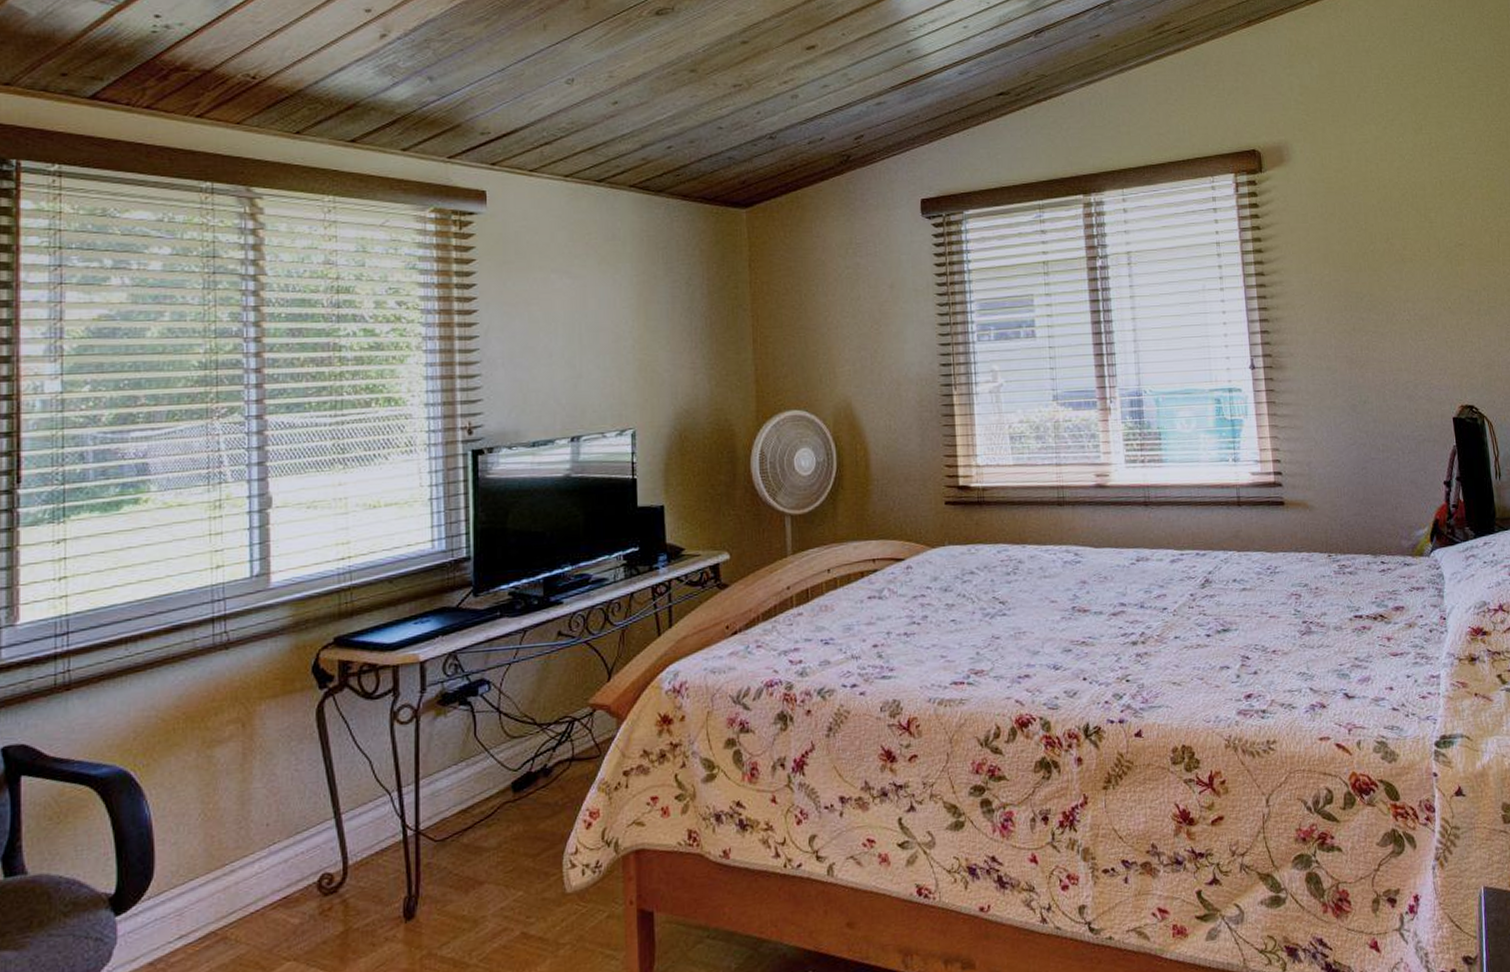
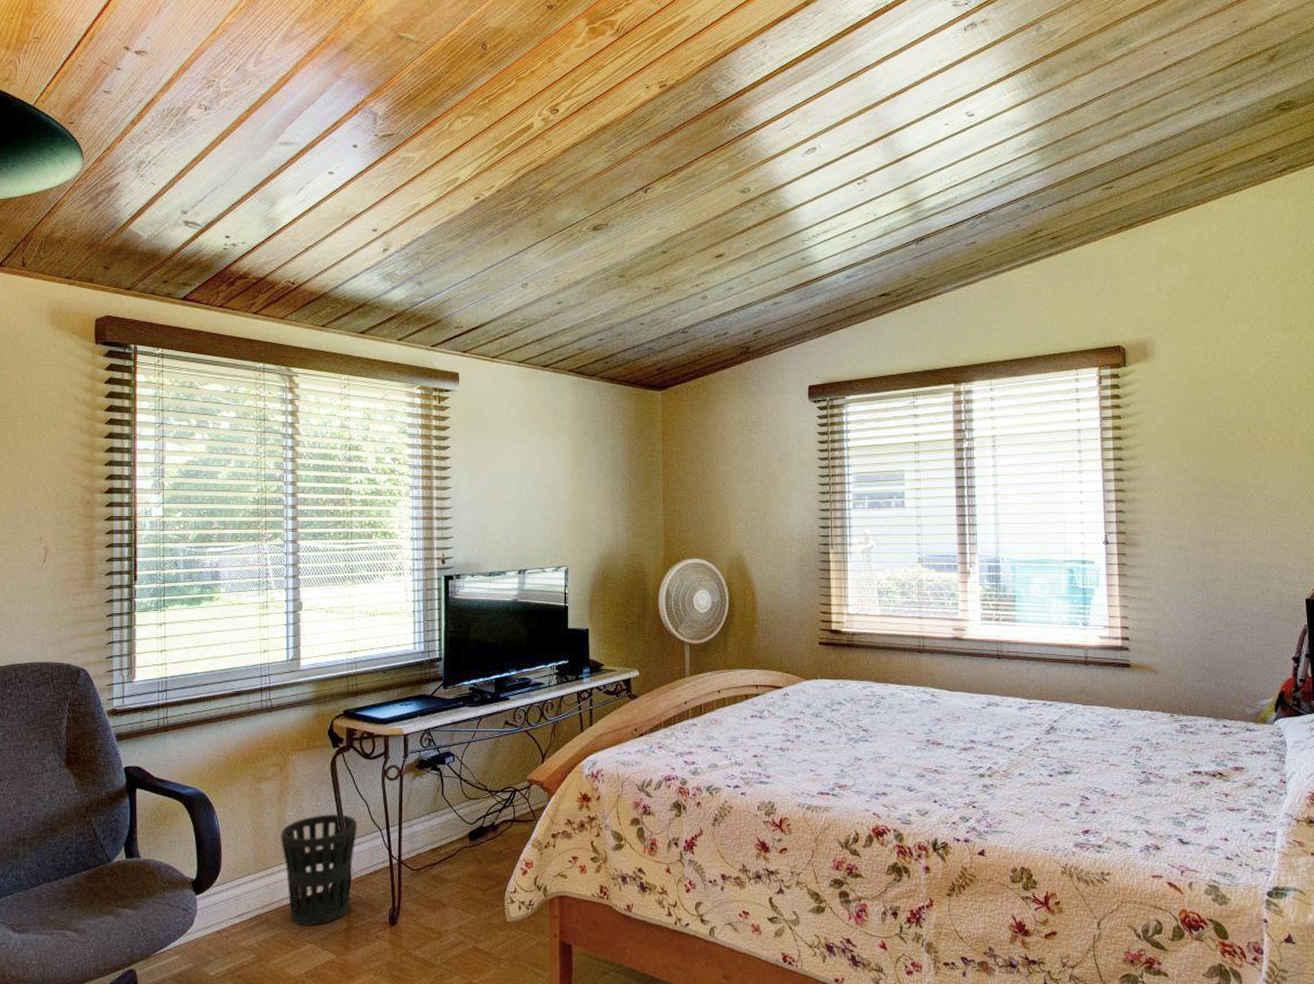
wastebasket: none [244,777,355,939] -> present [281,813,357,927]

